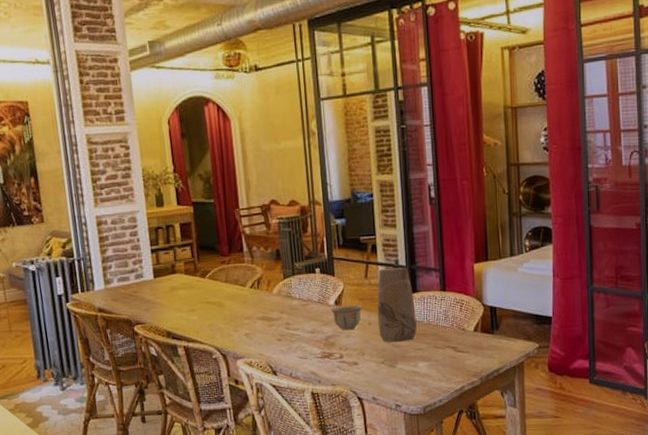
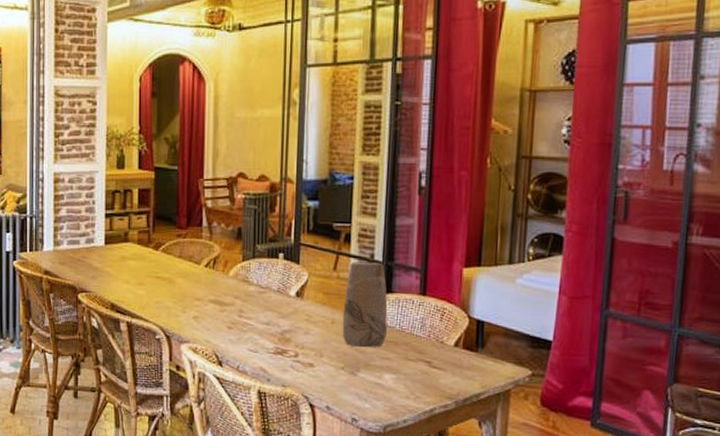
bowl: present [330,305,363,331] -> none [290,298,328,327]

